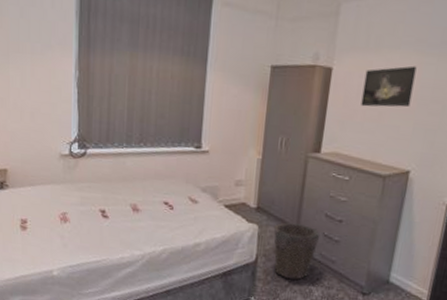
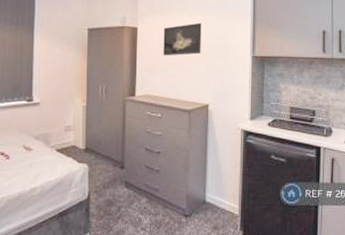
waste bin: present [273,222,320,280] -> none [102,159,143,212]

